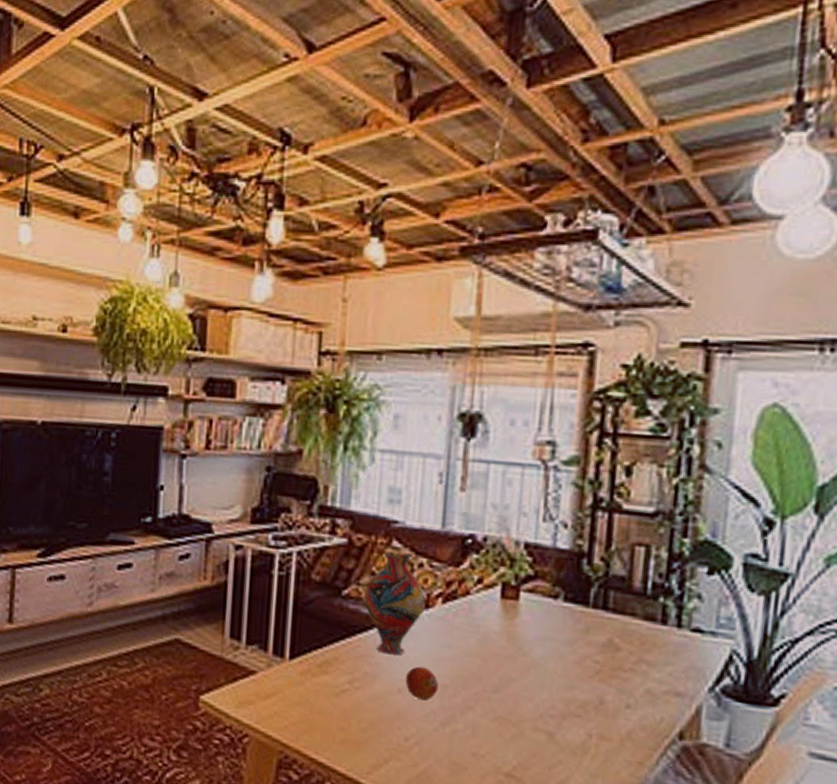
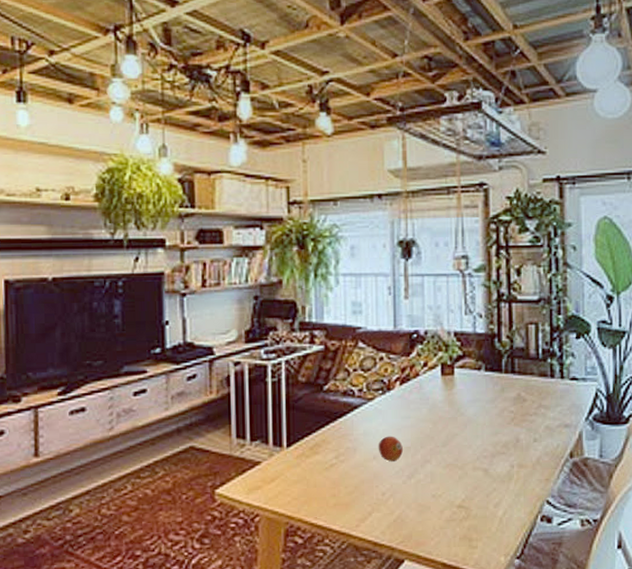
vase: present [363,552,426,655] -> none [341,351,387,431]

